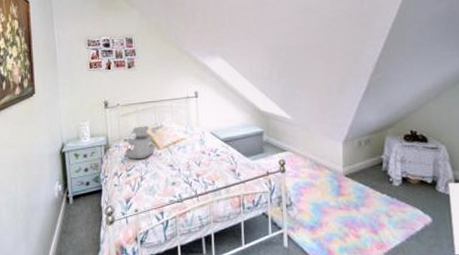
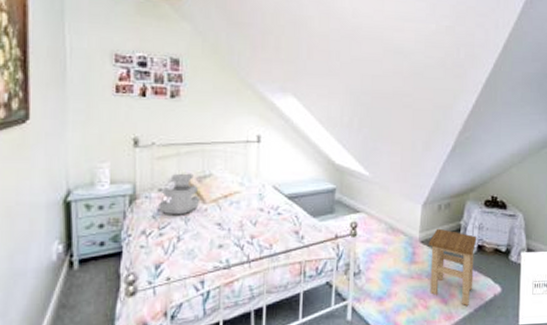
stool: none [353,162,402,235] -> present [429,228,477,305]

